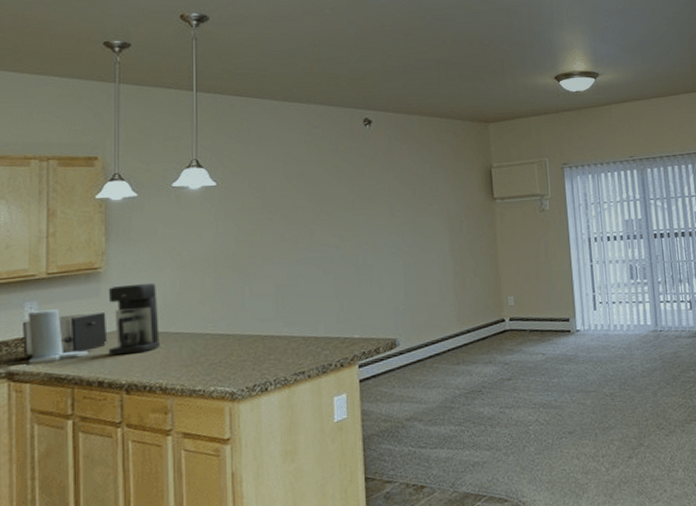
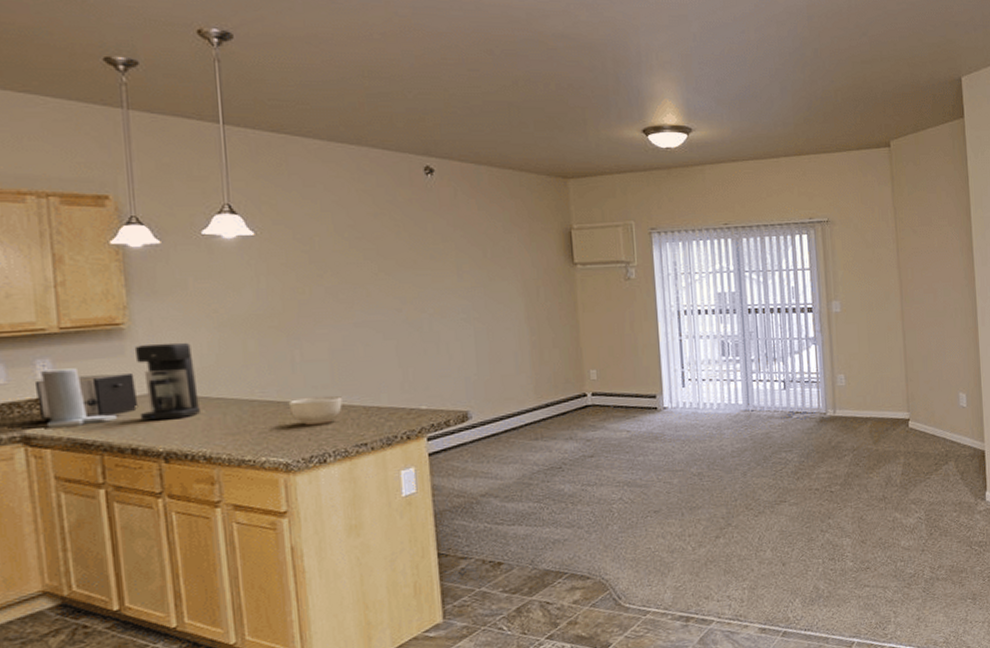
bowl: none [236,327,284,355] -> present [288,395,342,425]

